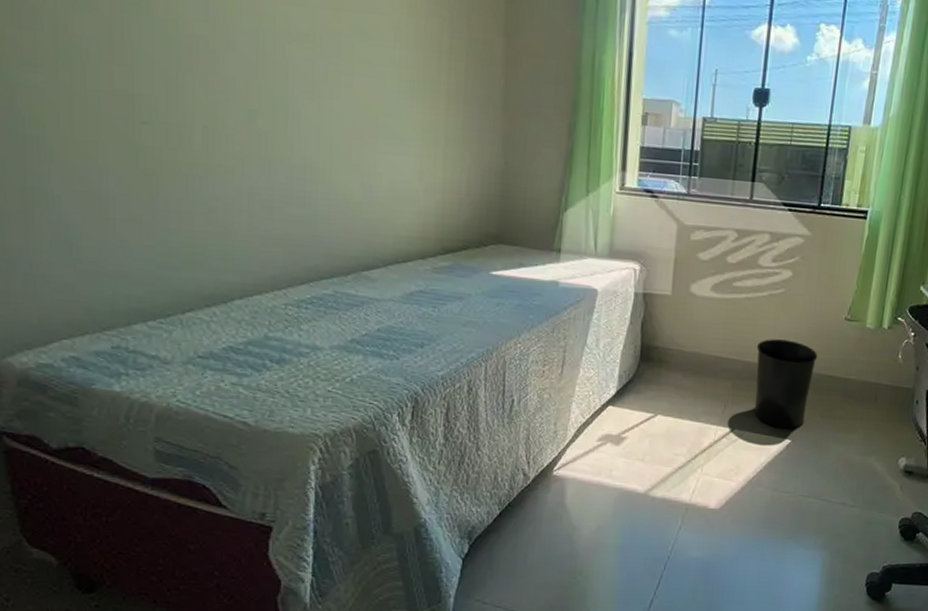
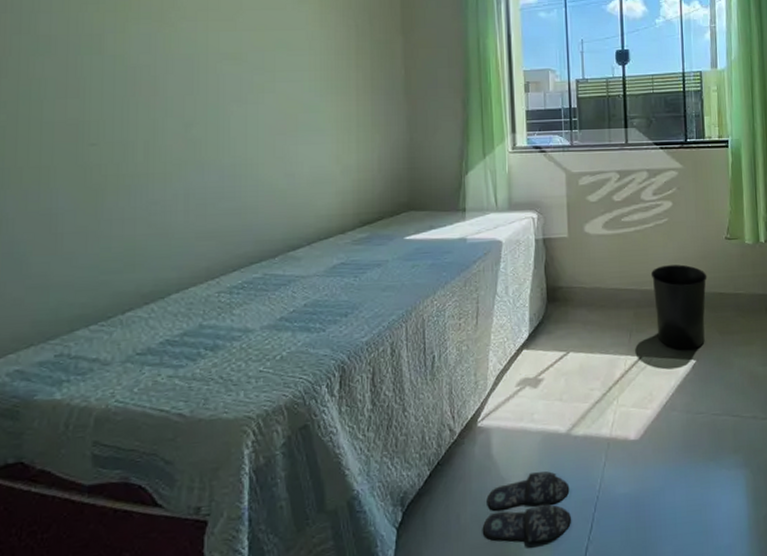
slippers: none [549,525,642,591] -> present [483,471,571,543]

